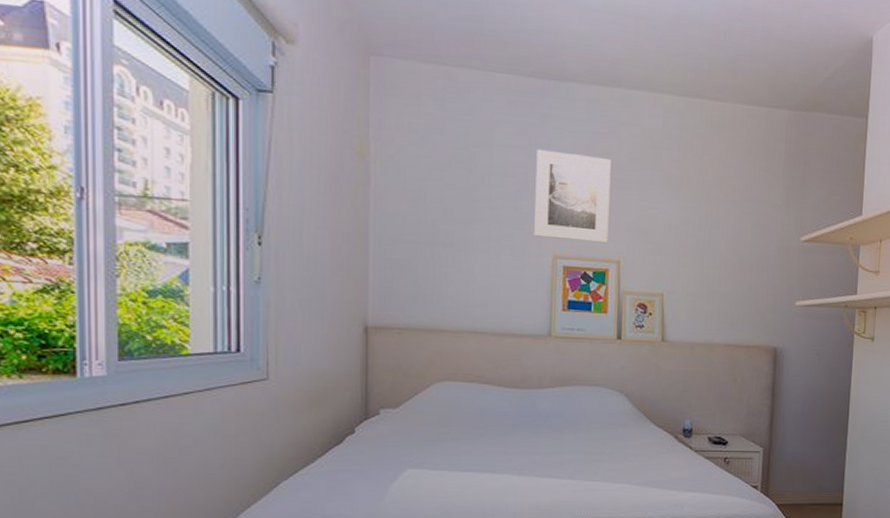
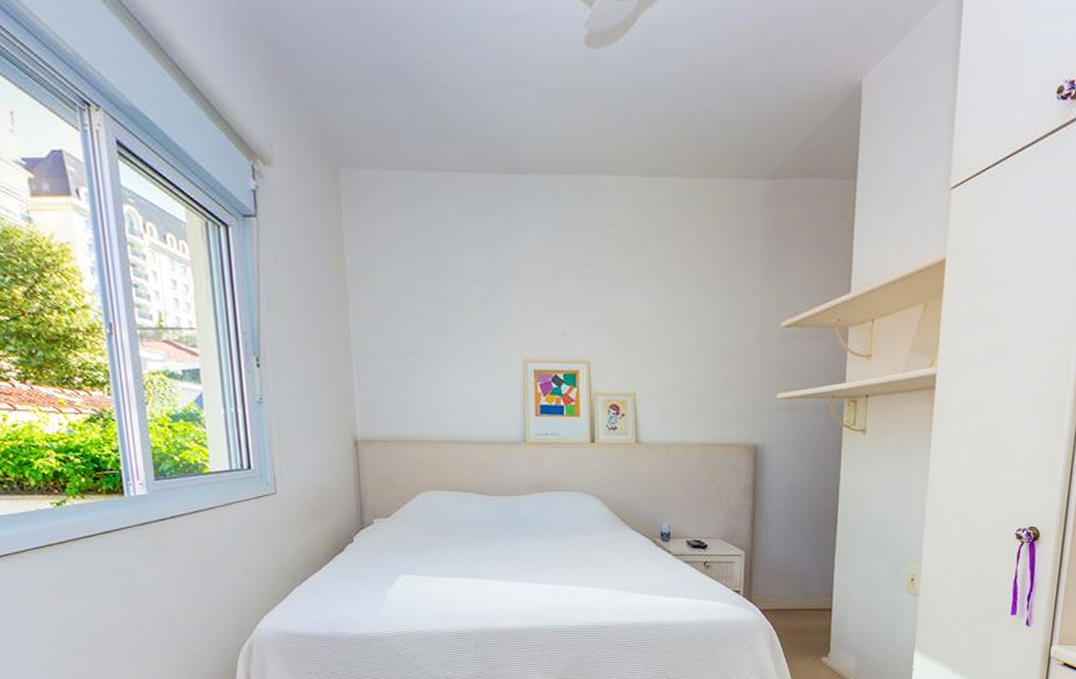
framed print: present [534,149,611,244] -> none [502,249,577,344]

